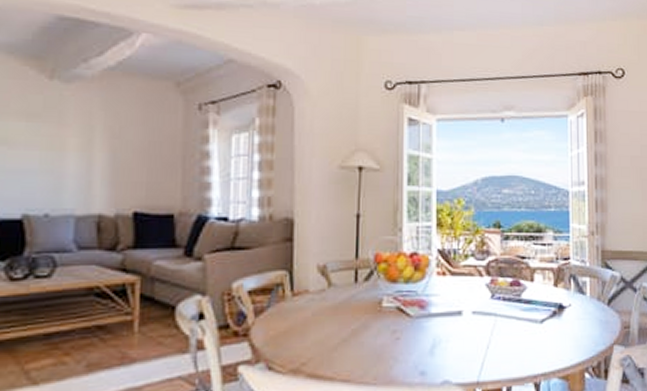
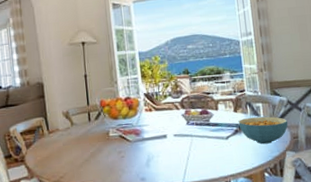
cereal bowl: none [558,296,620,334] -> present [238,116,288,145]

